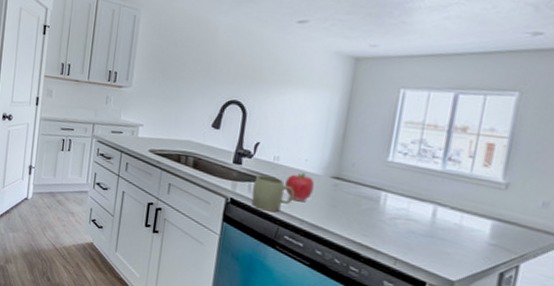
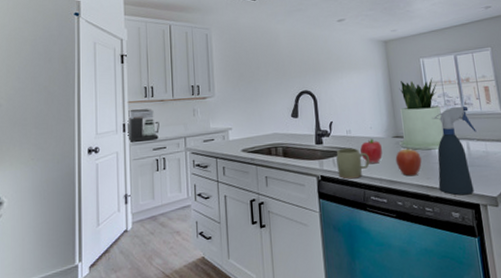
coffee maker: none [39,84,71,120] -> present [128,109,160,142]
fruit: none [326,193,363,228] -> present [395,147,422,177]
planter: none [338,112,416,206] -> present [399,77,444,150]
spray bottle: none [375,159,454,269] -> present [432,106,477,196]

